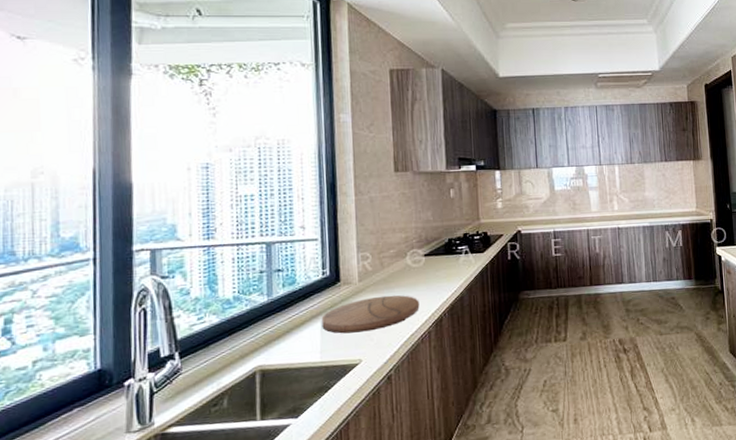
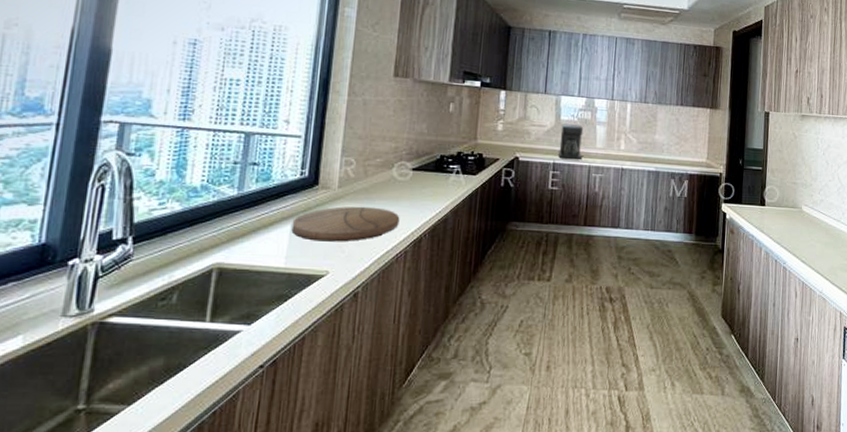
coffee maker: none [556,193,580,227] -> present [558,124,584,159]

